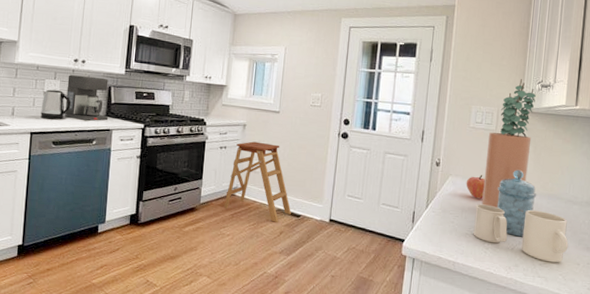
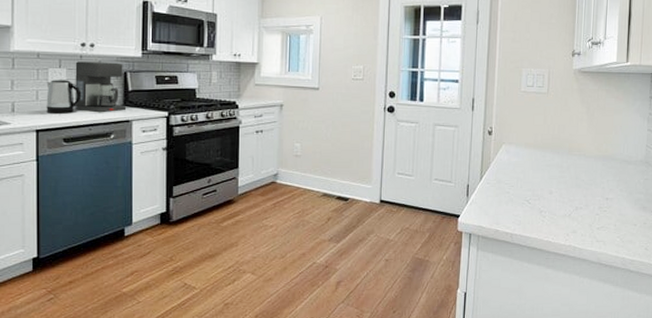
step ladder: present [223,141,291,222] -> none [264,122,338,208]
fruit: present [466,174,485,200] -> none [520,140,539,167]
mug: present [473,204,508,244] -> none [530,171,564,211]
vase: present [481,79,536,208] -> none [537,37,586,174]
canister: present [496,170,537,237] -> none [552,133,592,202]
cup: present [521,209,569,263] -> none [578,173,625,225]

